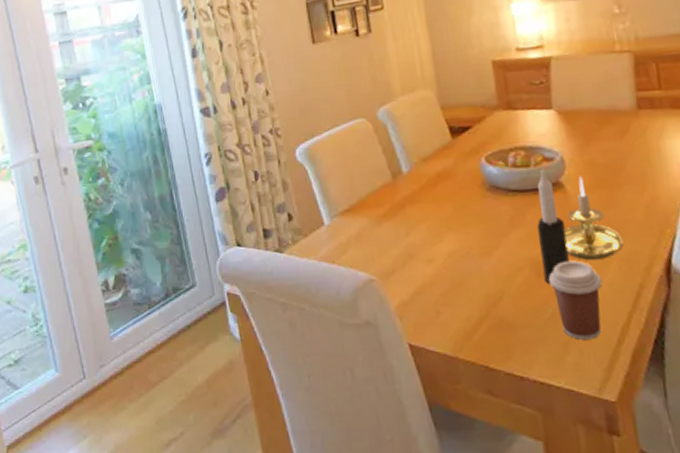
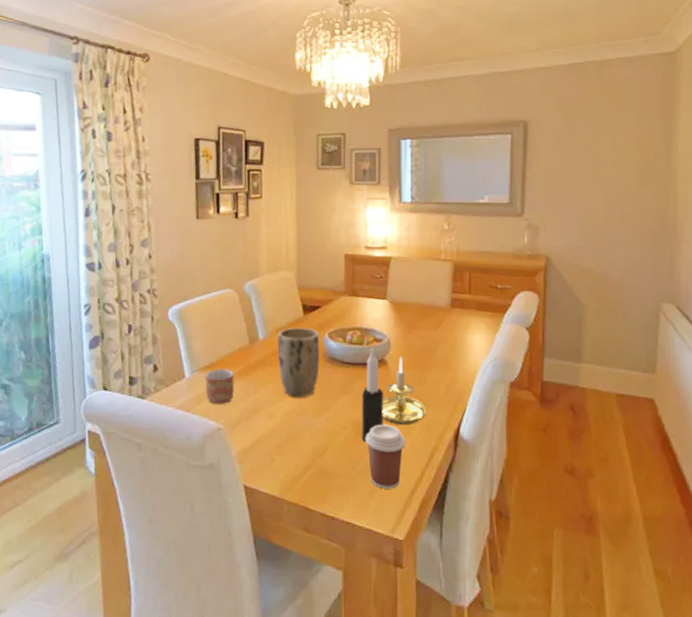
mug: none [346,210,382,252] -> present [205,369,234,404]
plant pot: none [424,154,481,238] -> present [277,328,320,398]

